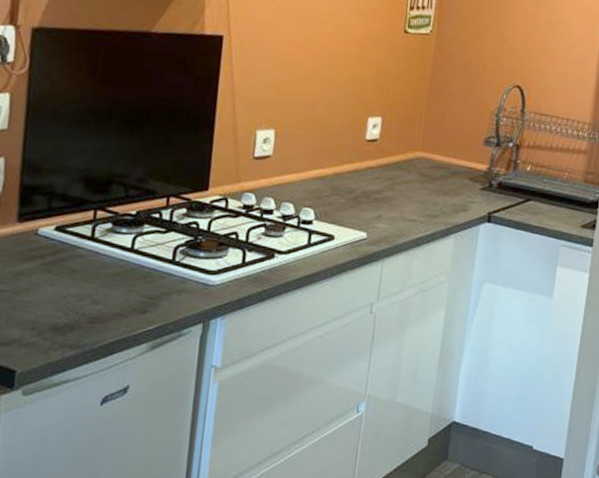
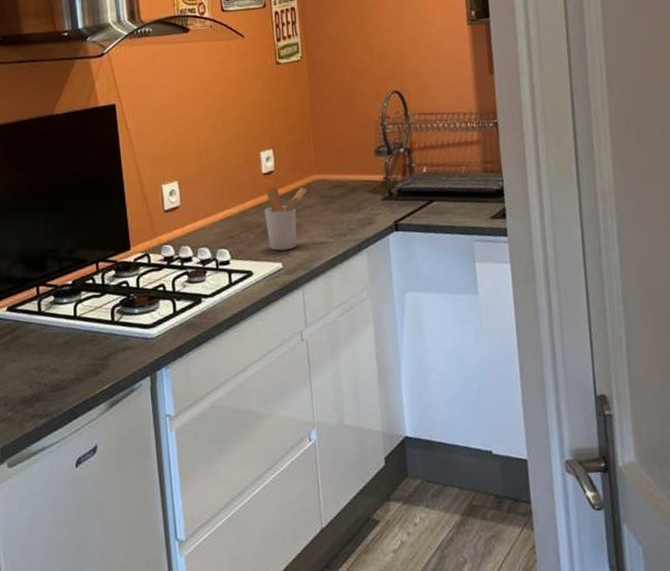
utensil holder: none [357,155,408,221] -> present [264,187,307,251]

